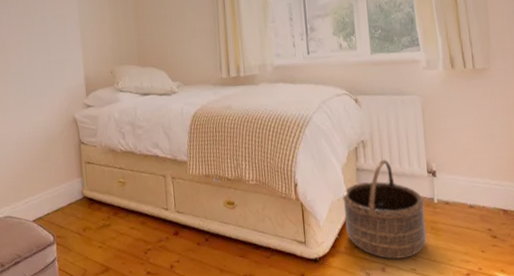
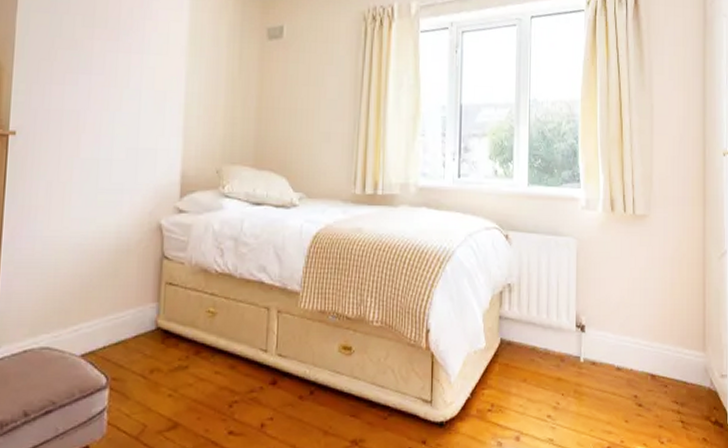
basket: present [342,159,427,259] -> none [479,307,570,426]

